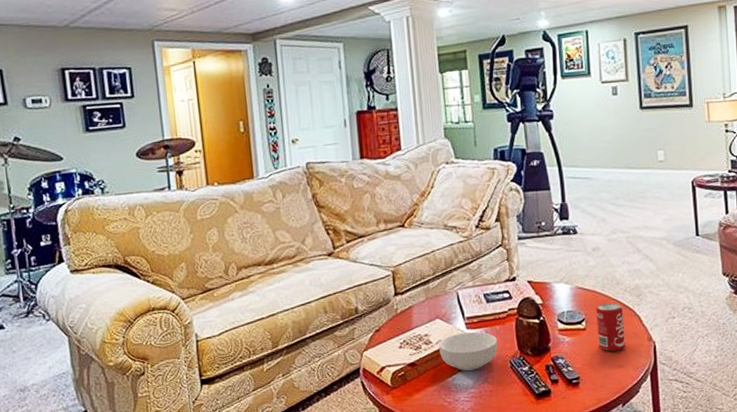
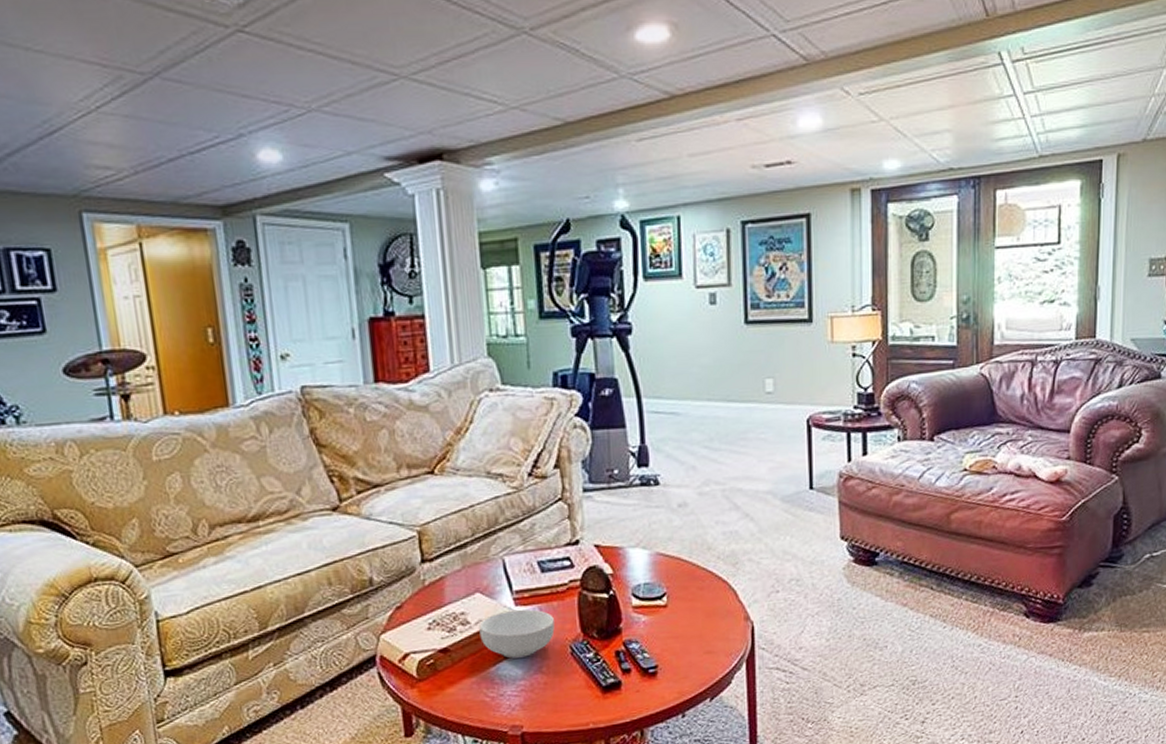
beverage can: present [596,303,625,351] -> none [680,573,716,634]

